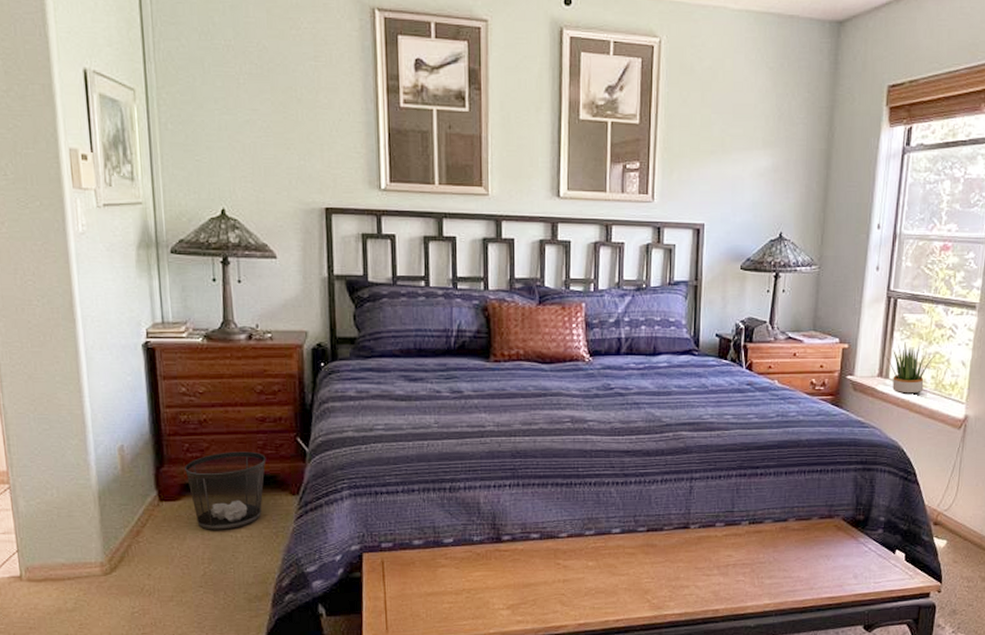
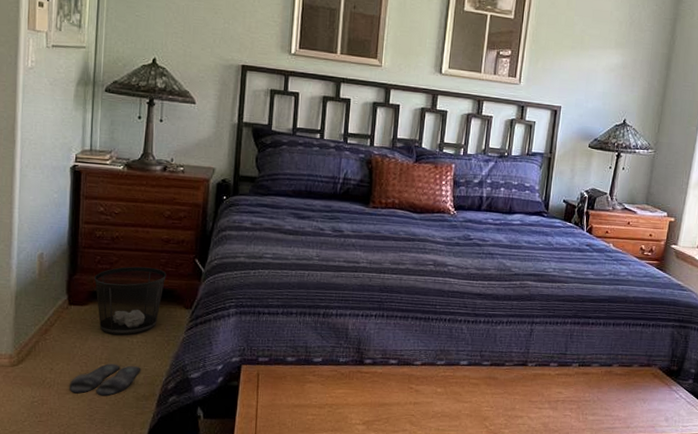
slippers: none [171,563,249,600] -> present [69,363,140,396]

